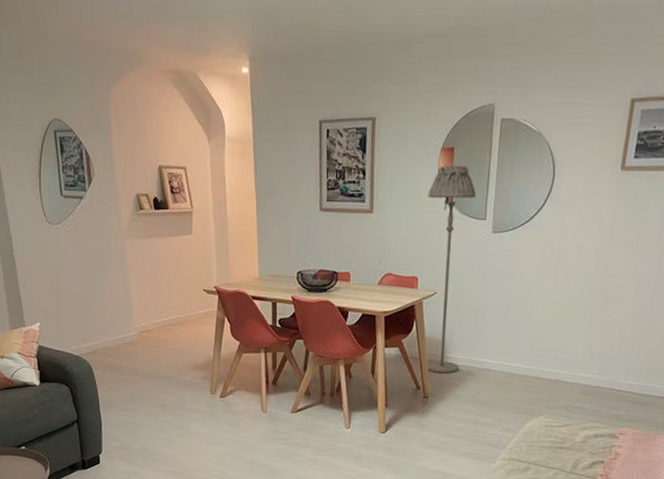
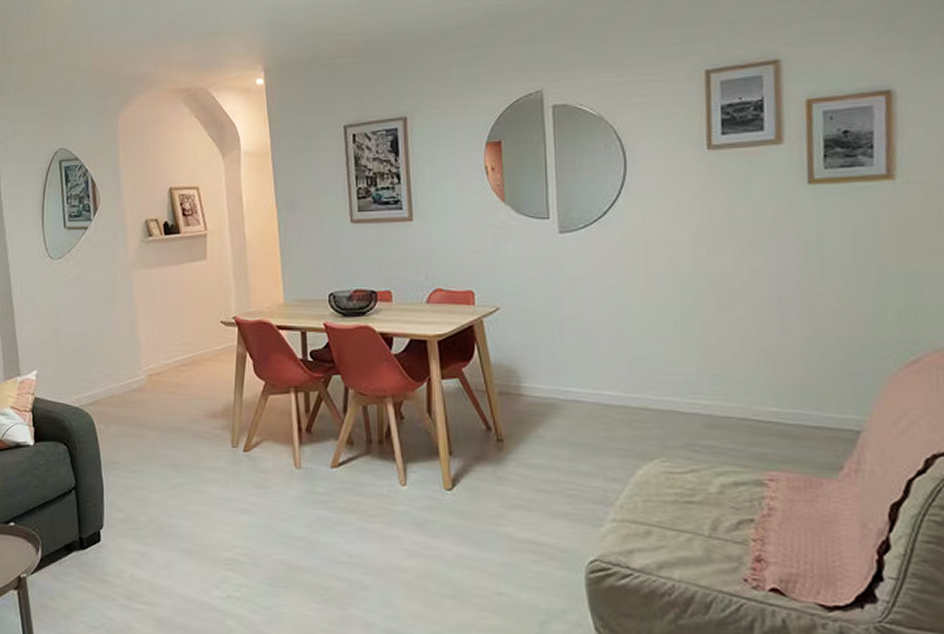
floor lamp: present [425,165,477,374] -> none [476,159,538,409]

